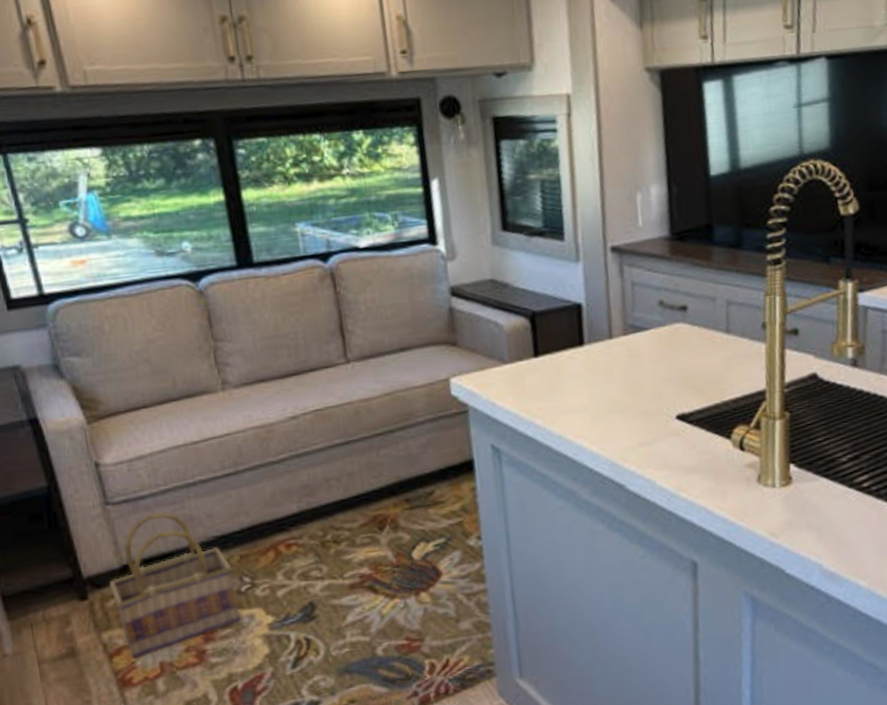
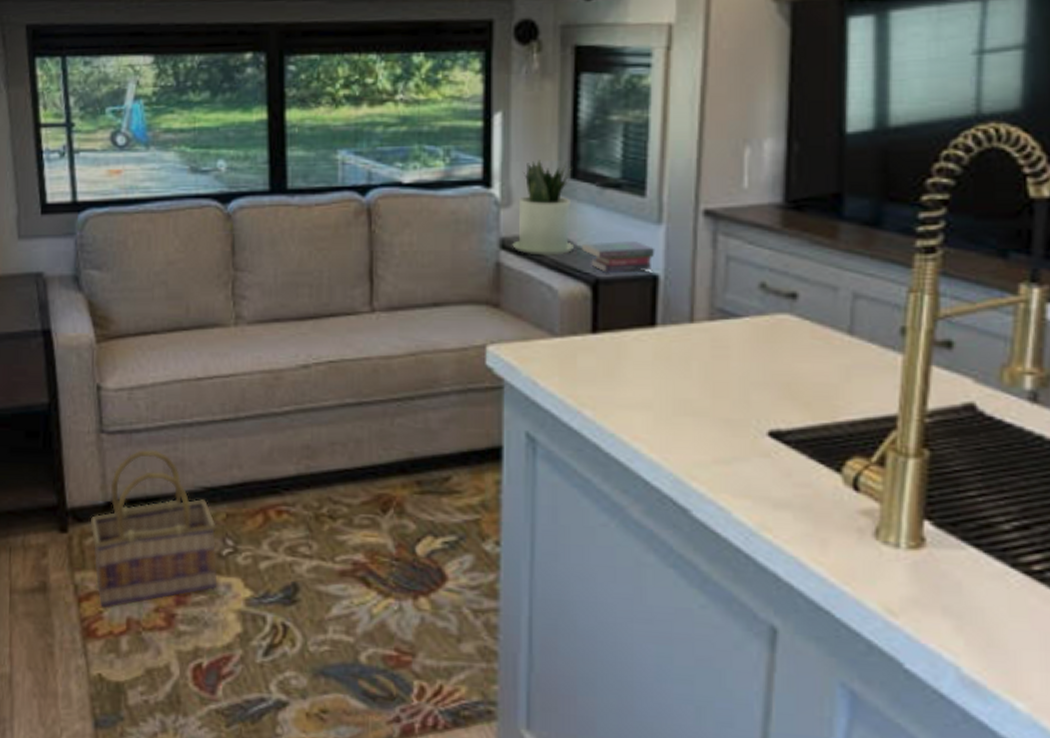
planter: none [461,217,513,298] -> present [512,160,575,256]
books: none [518,278,577,307] -> present [582,241,655,274]

